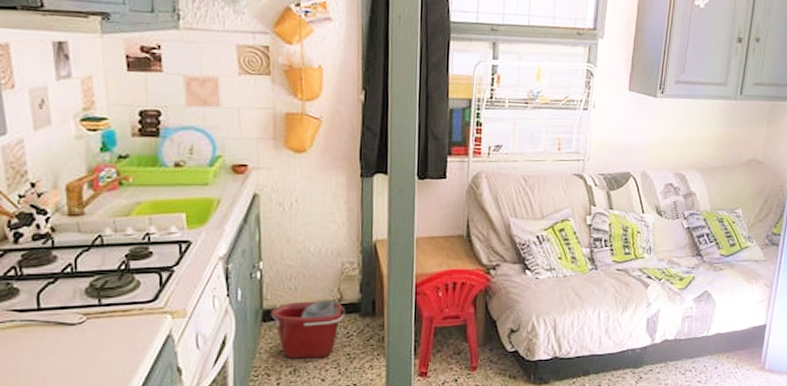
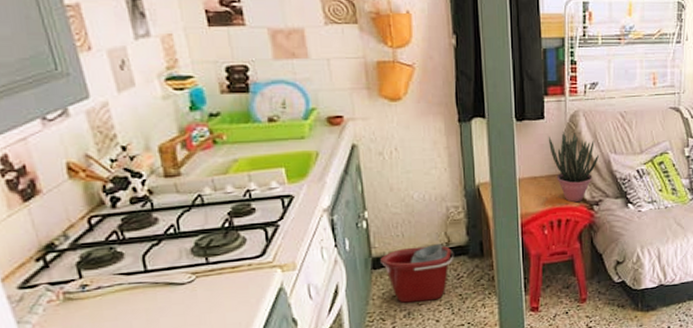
potted plant: none [448,192,499,266] -> present [548,132,599,203]

